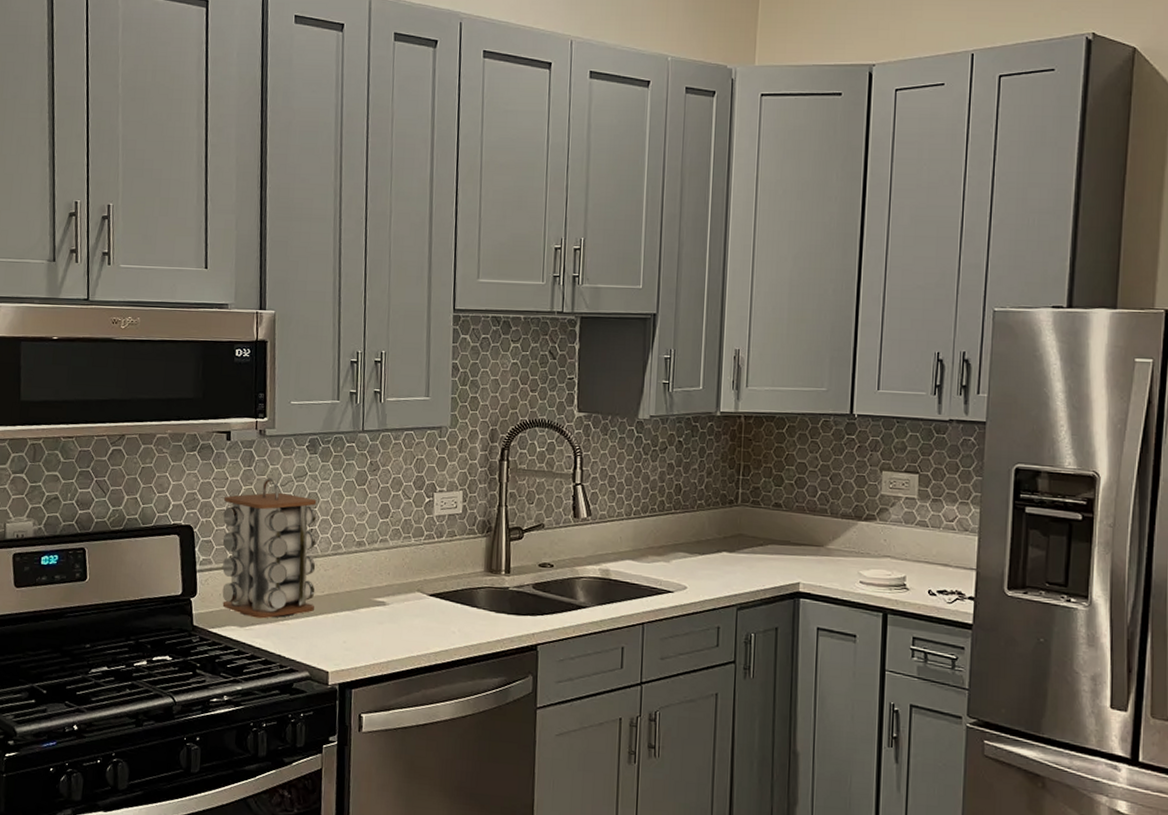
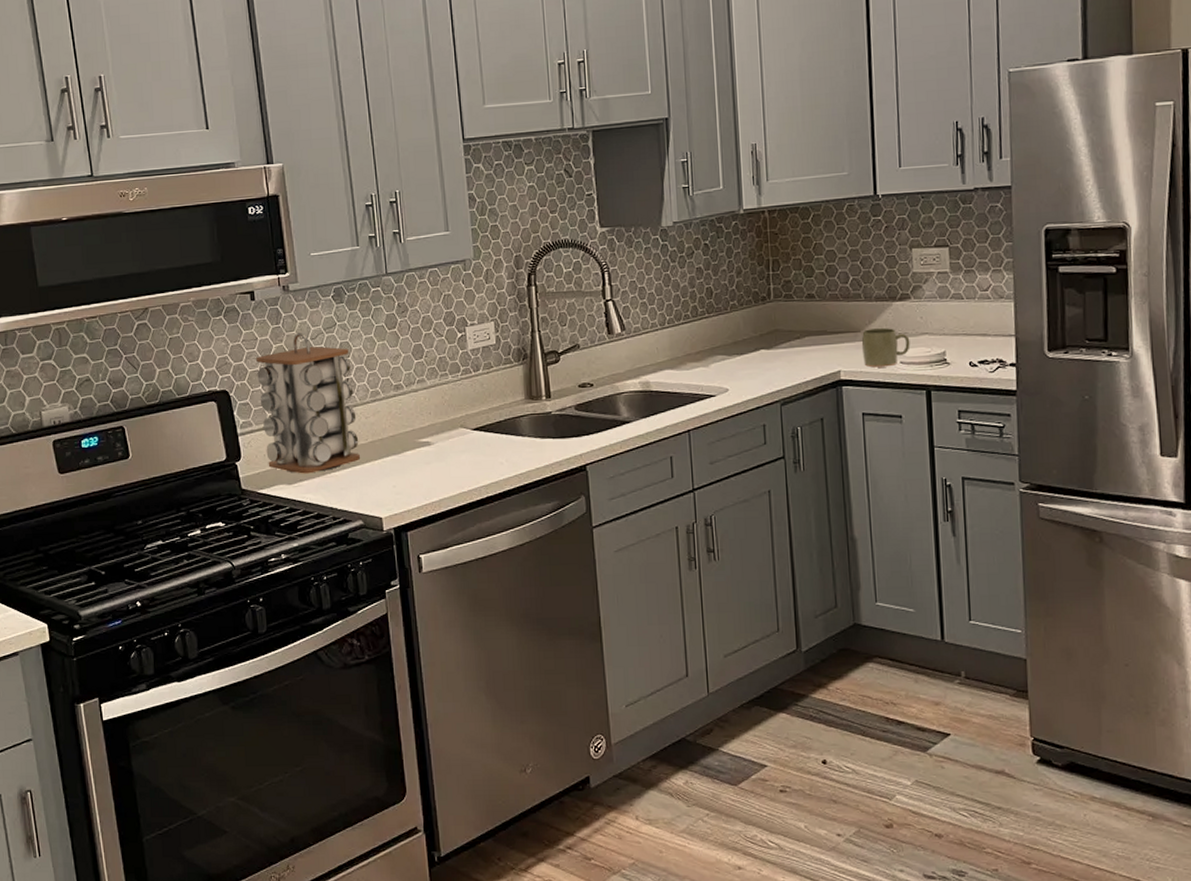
mug: none [823,545,872,585] -> present [861,328,910,368]

